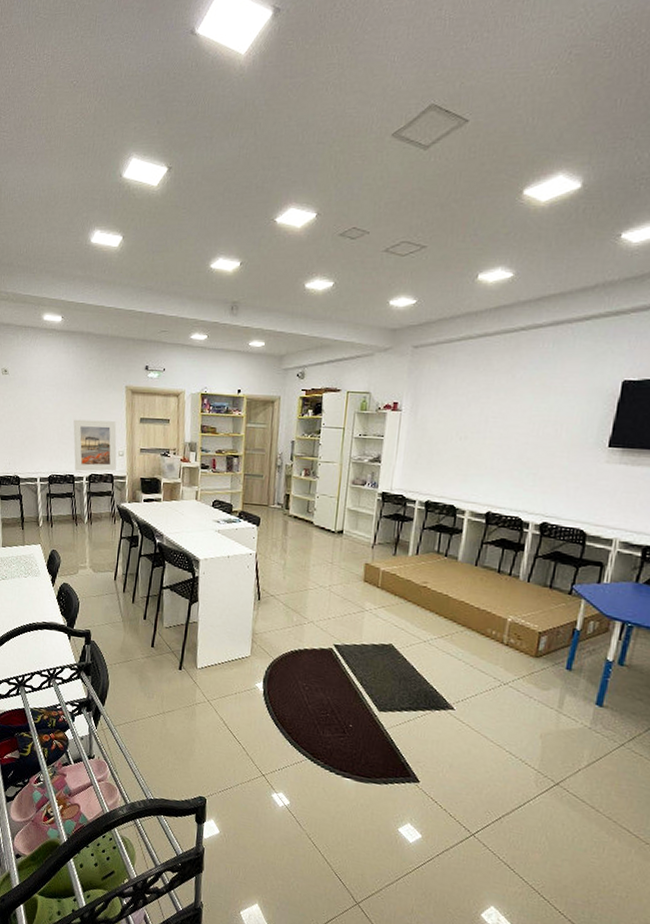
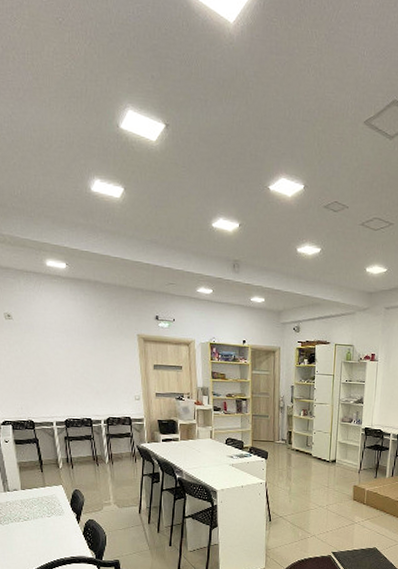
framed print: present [73,419,117,472] -> none [87,365,134,415]

